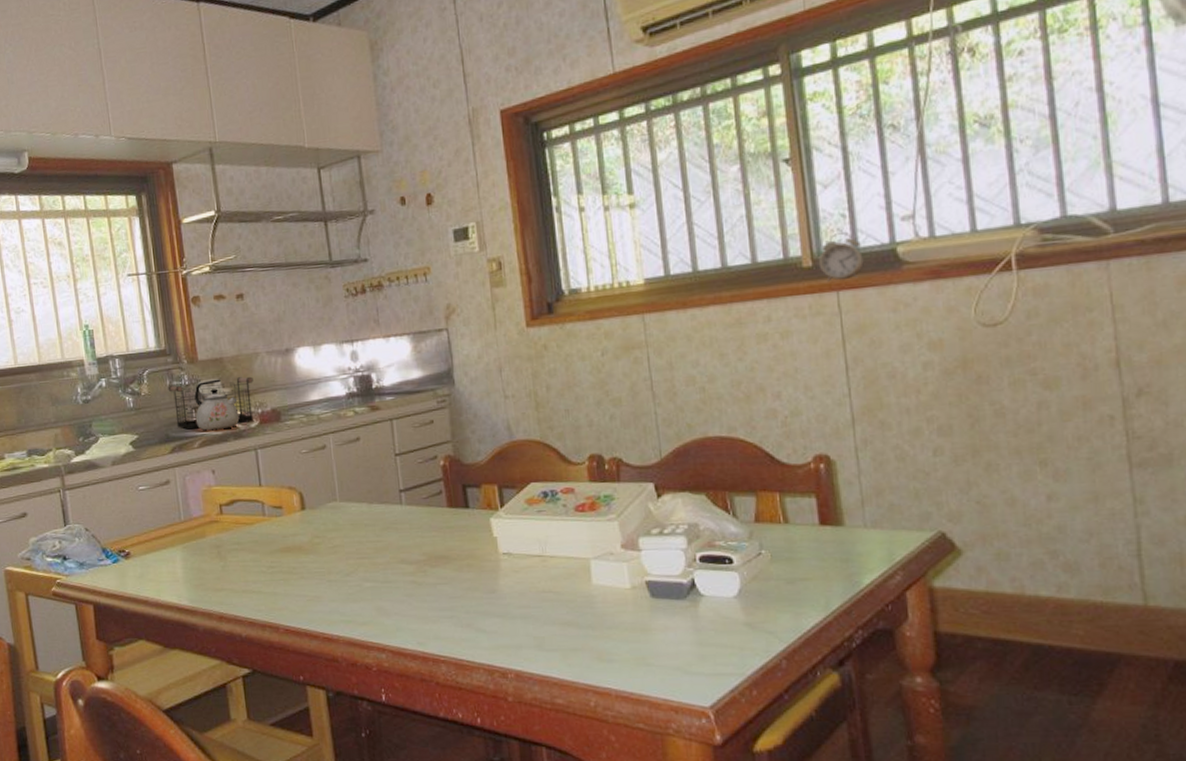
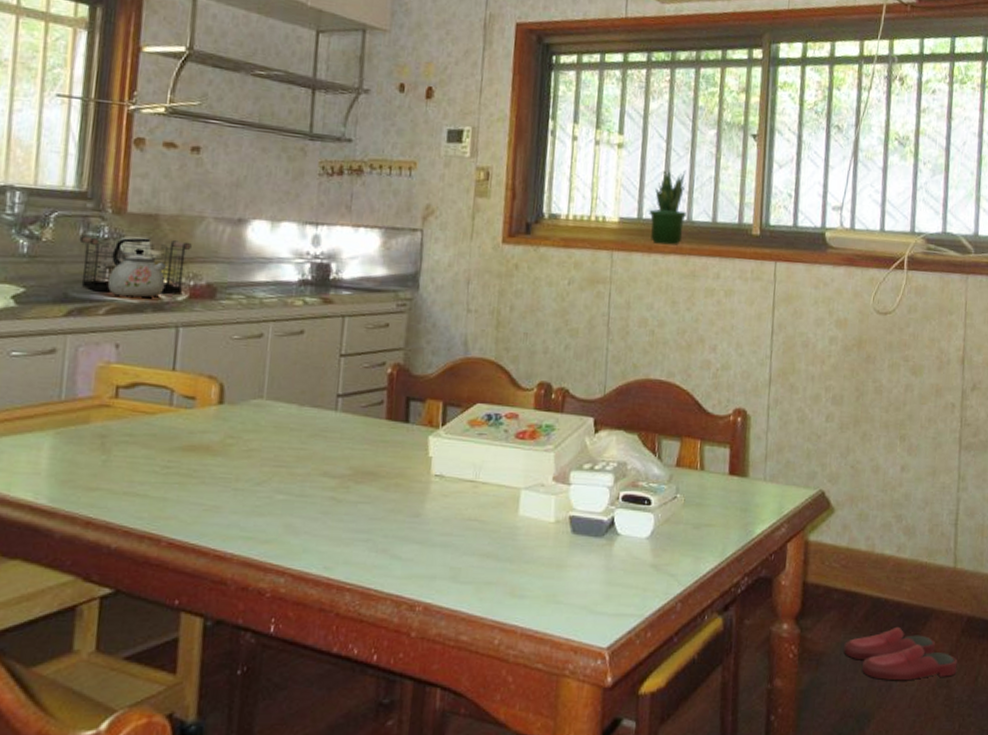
planter: none [677,215,720,298] -> present [649,168,686,246]
alarm clock: present [818,232,864,282] -> none [764,210,800,253]
slippers: none [1001,675,1168,736] -> present [844,626,958,681]

